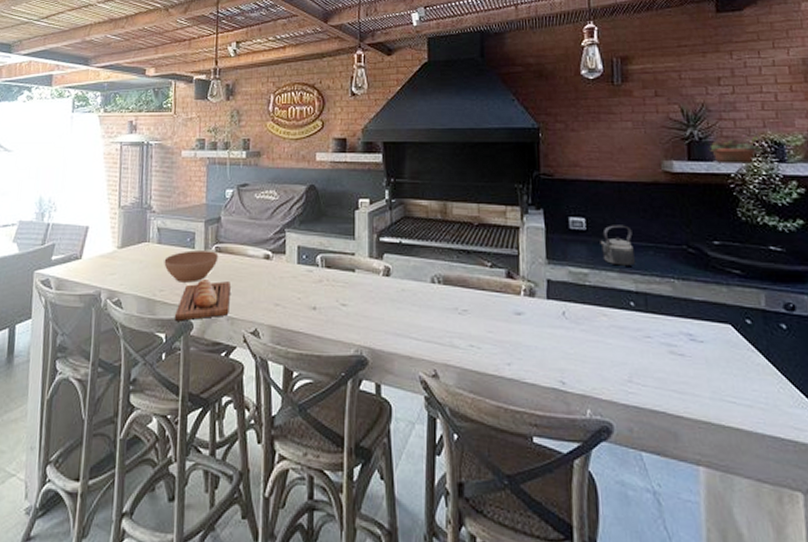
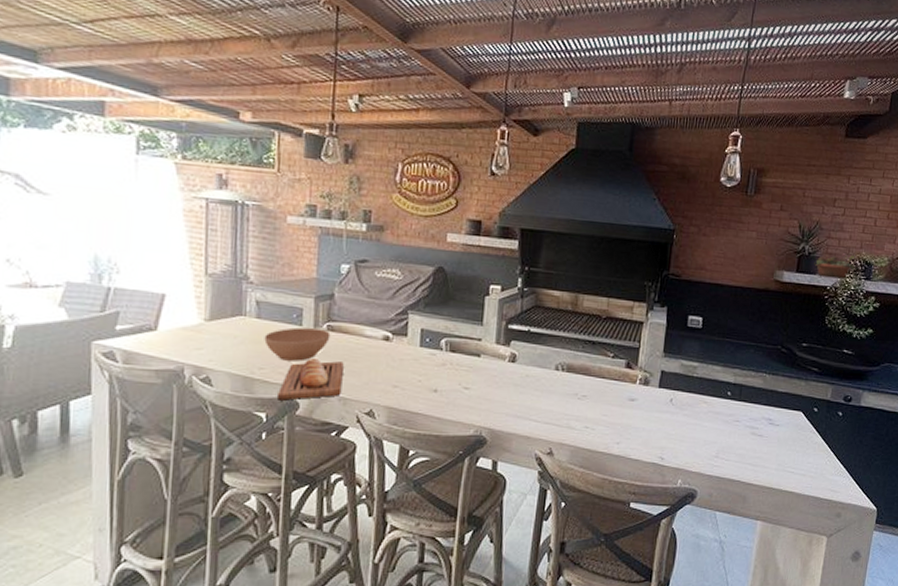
kettle: present [600,225,636,266] -> none [711,325,740,361]

